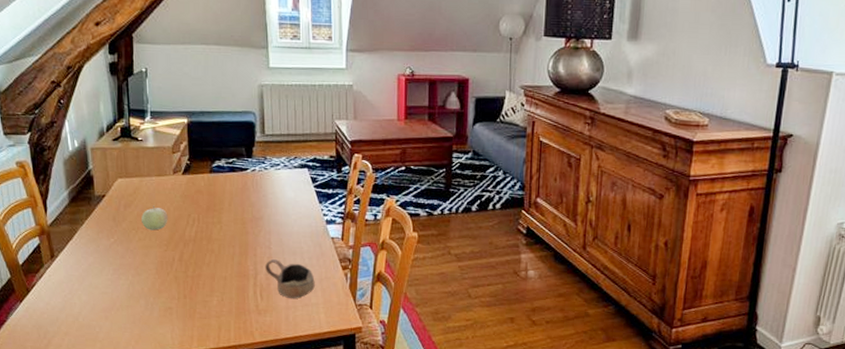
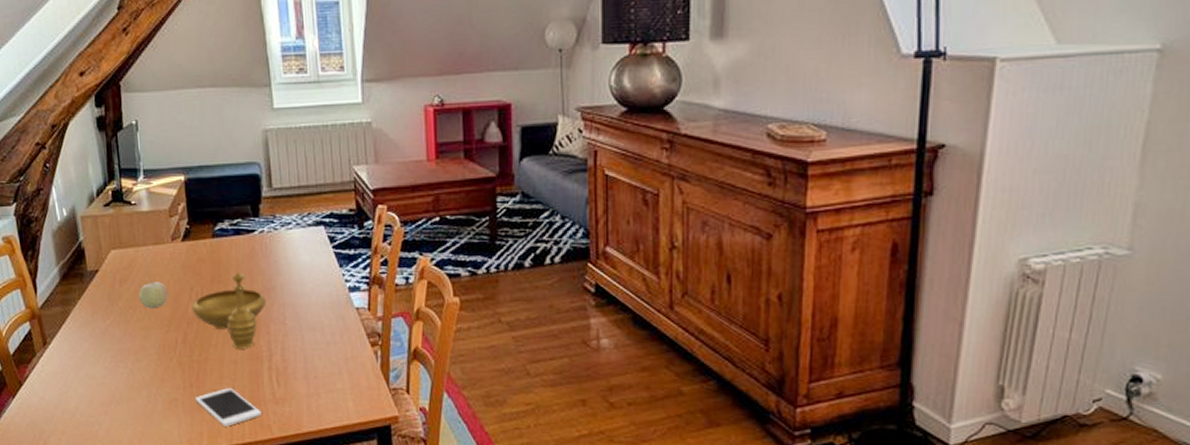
cell phone: none [188,300,246,332] -> present [196,388,261,427]
decorative bowl: none [189,203,254,268] -> present [192,272,266,349]
cup: present [265,259,315,299] -> none [281,337,340,384]

